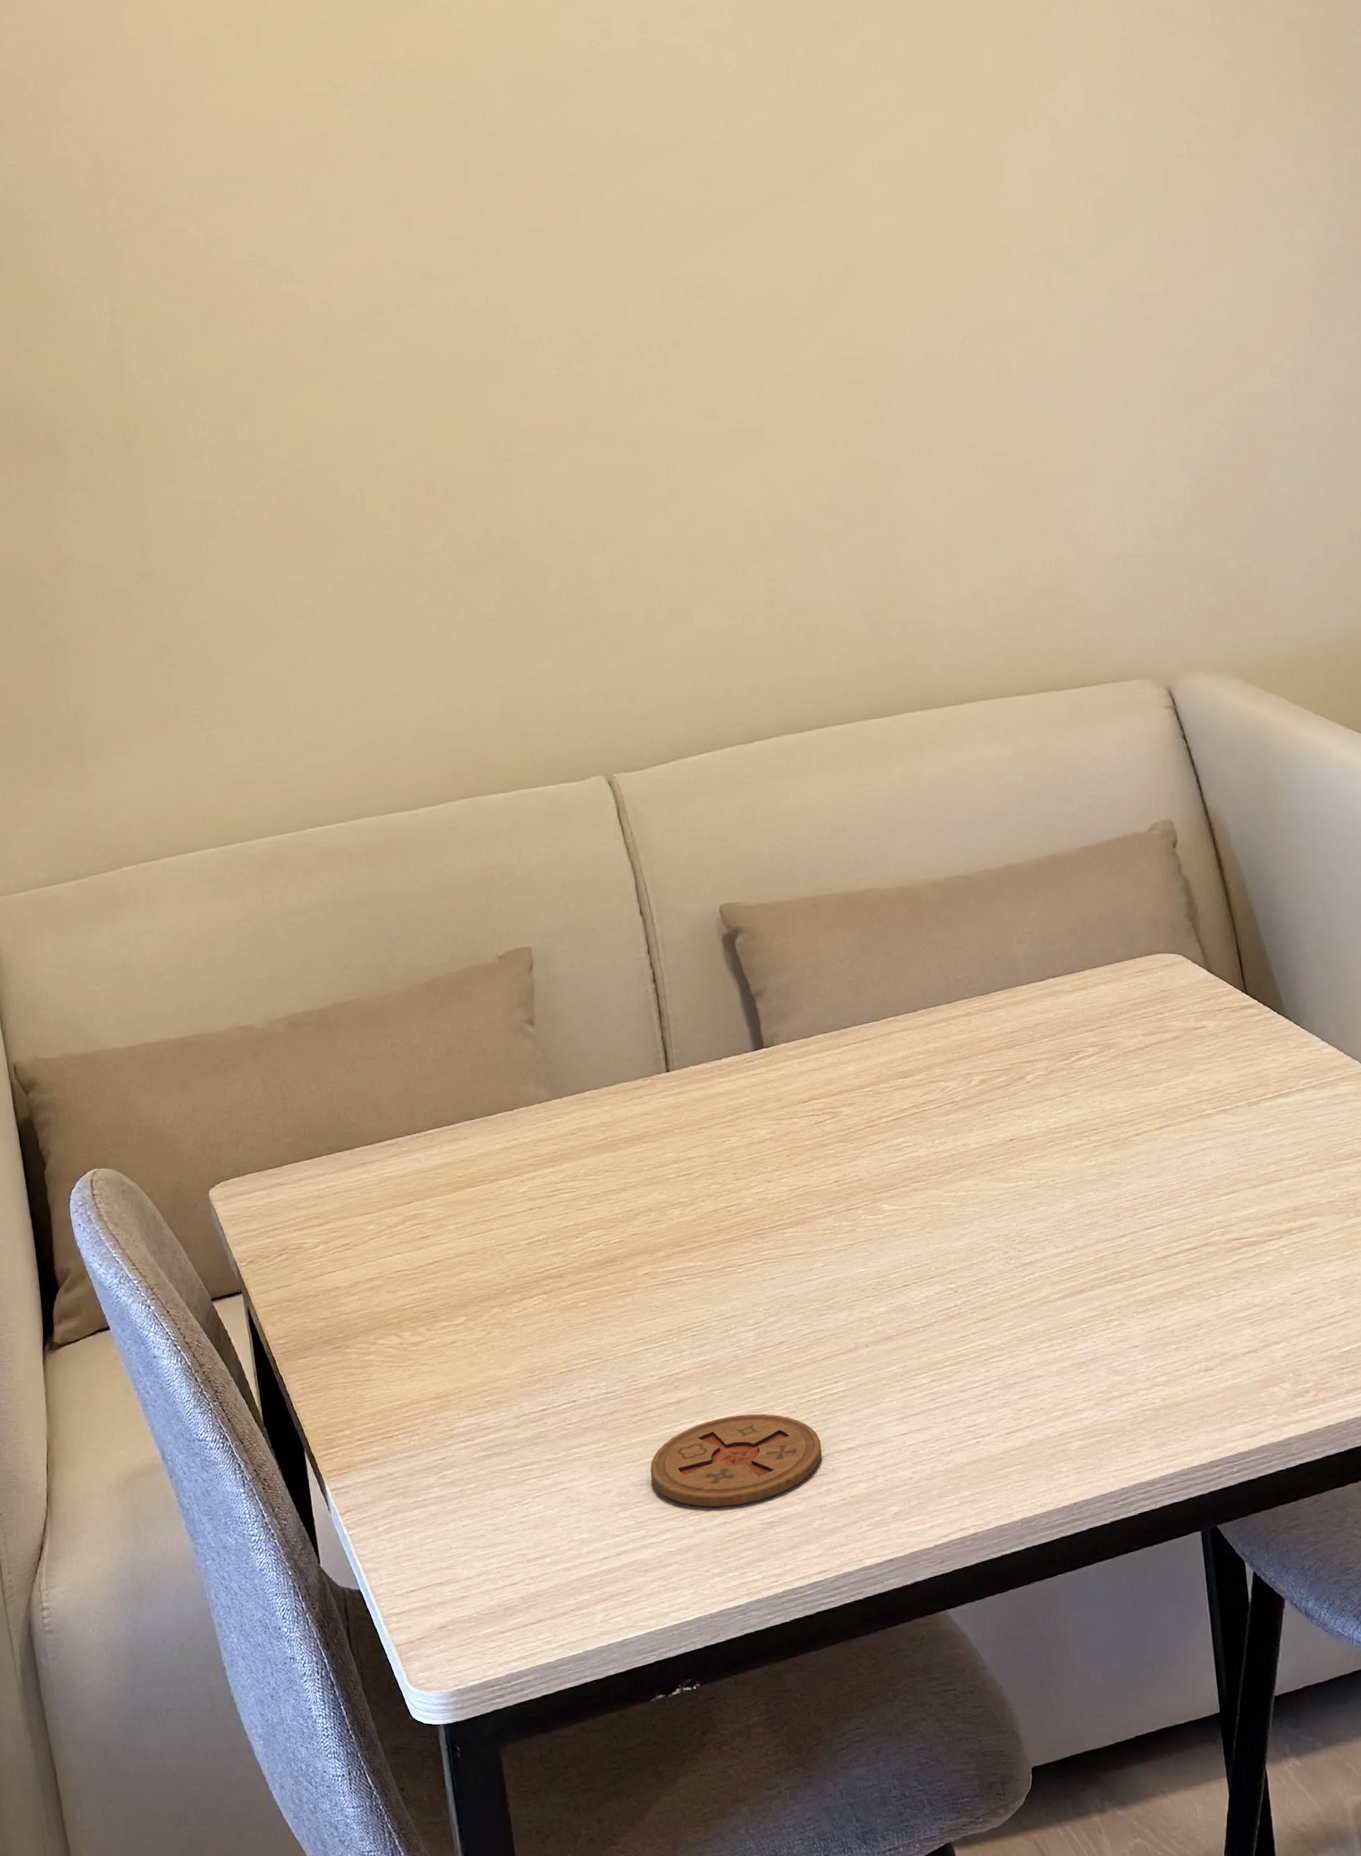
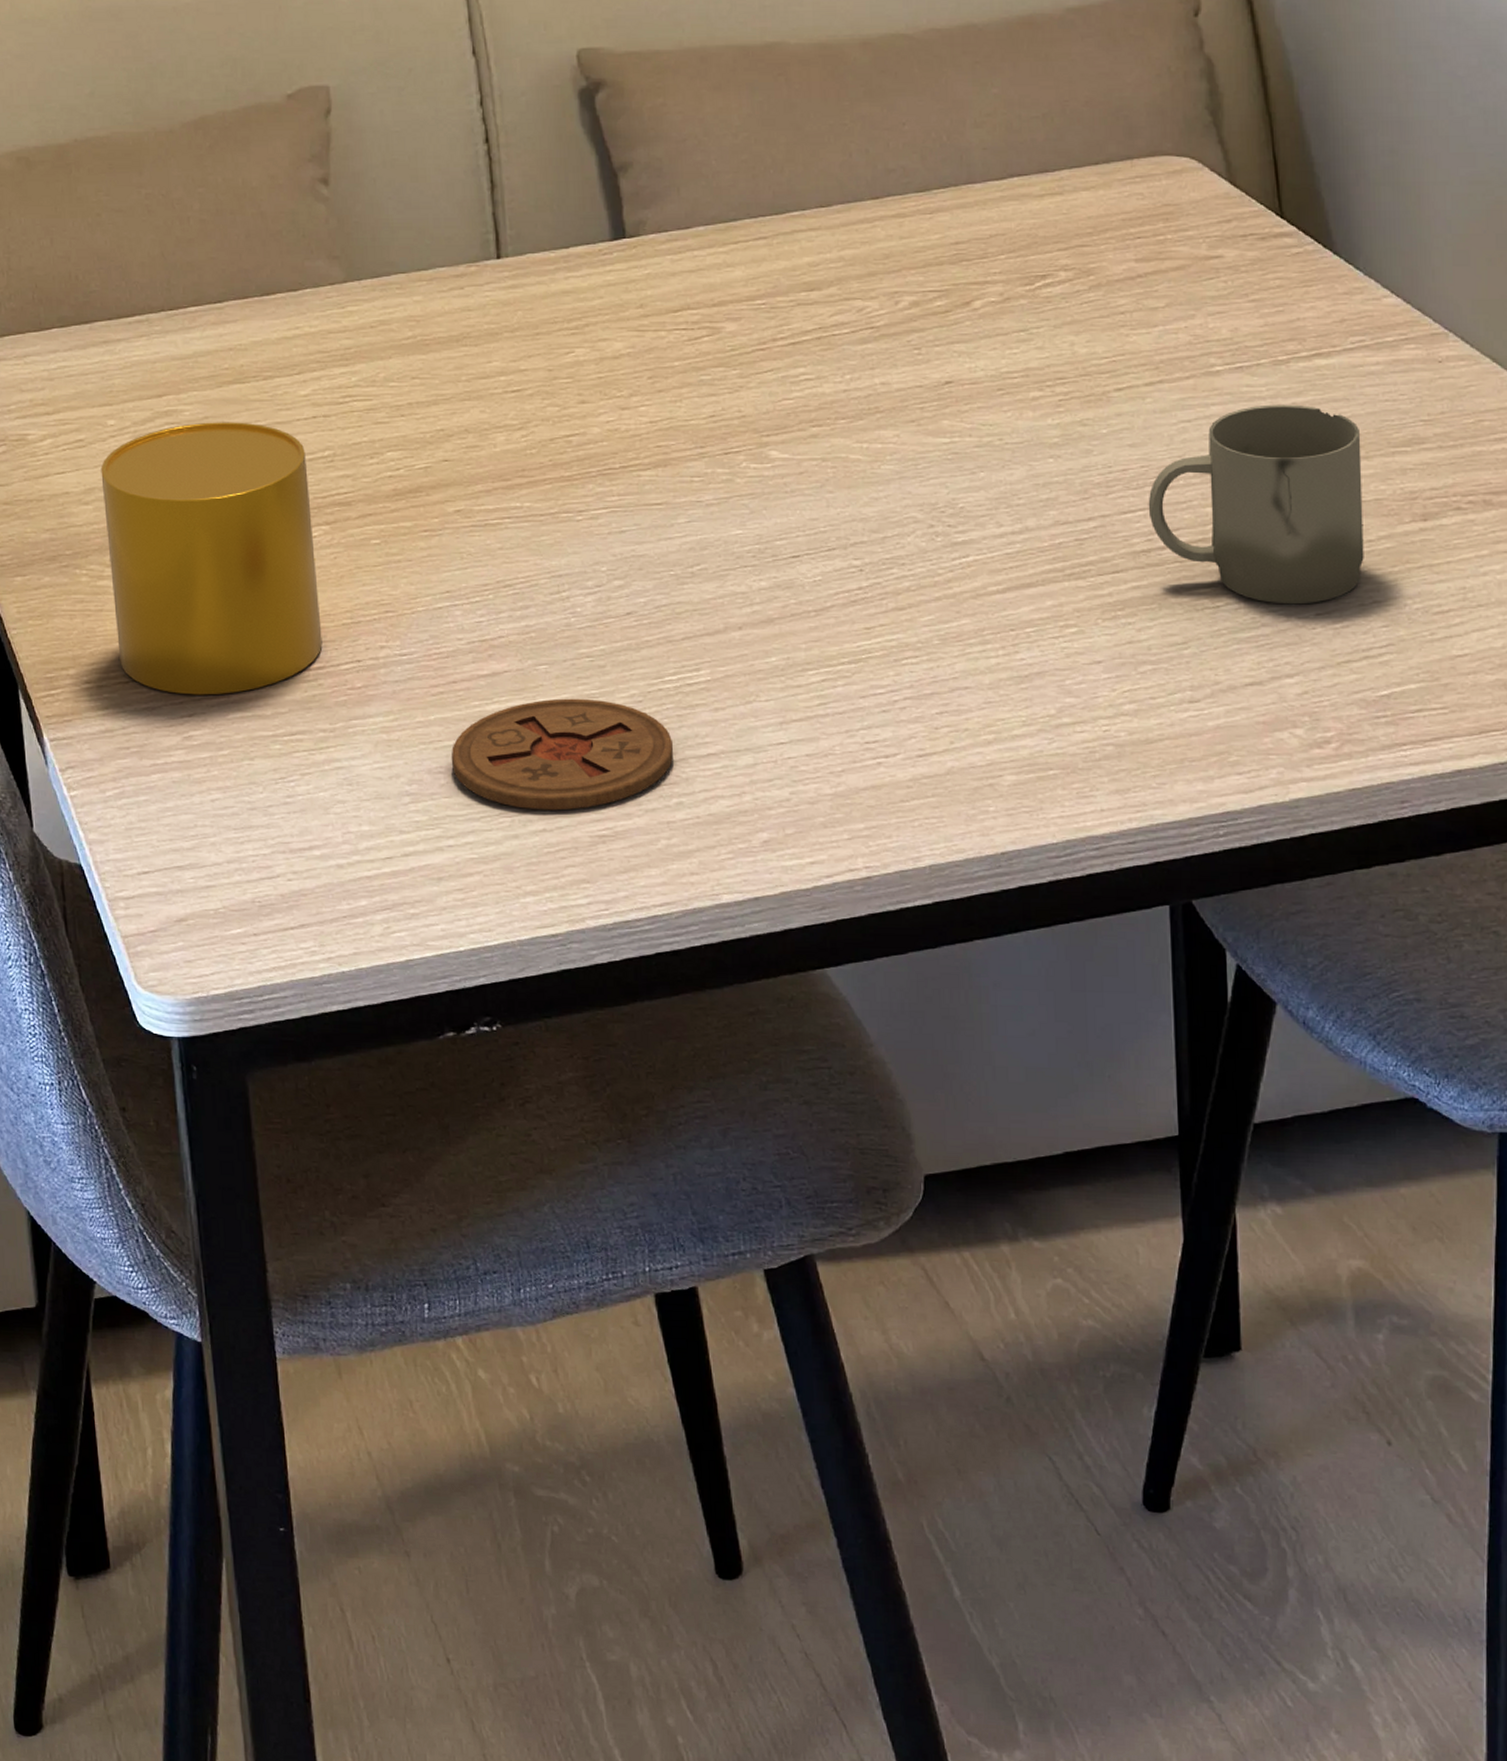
cup: none [363,1218,545,1442] -> present [100,422,323,695]
cup: none [1164,1134,1324,1288] -> present [1148,404,1364,605]

